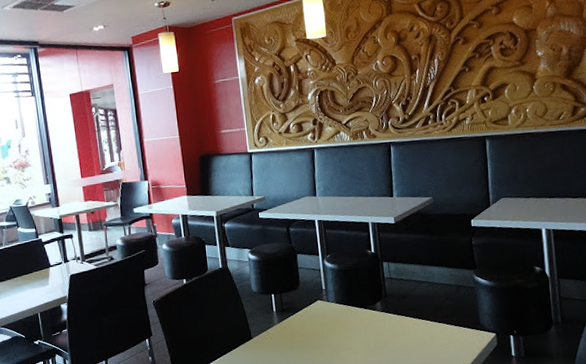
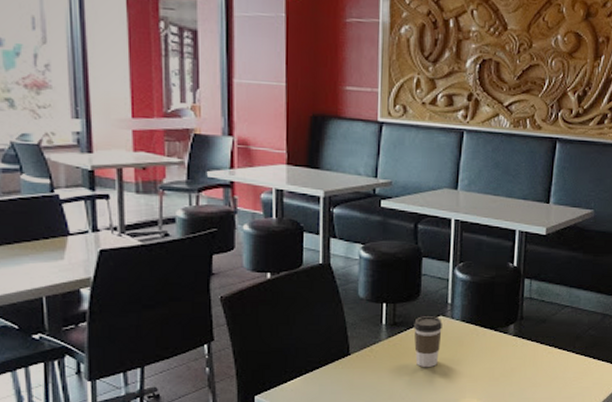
coffee cup: none [298,301,322,345] -> present [414,316,442,368]

